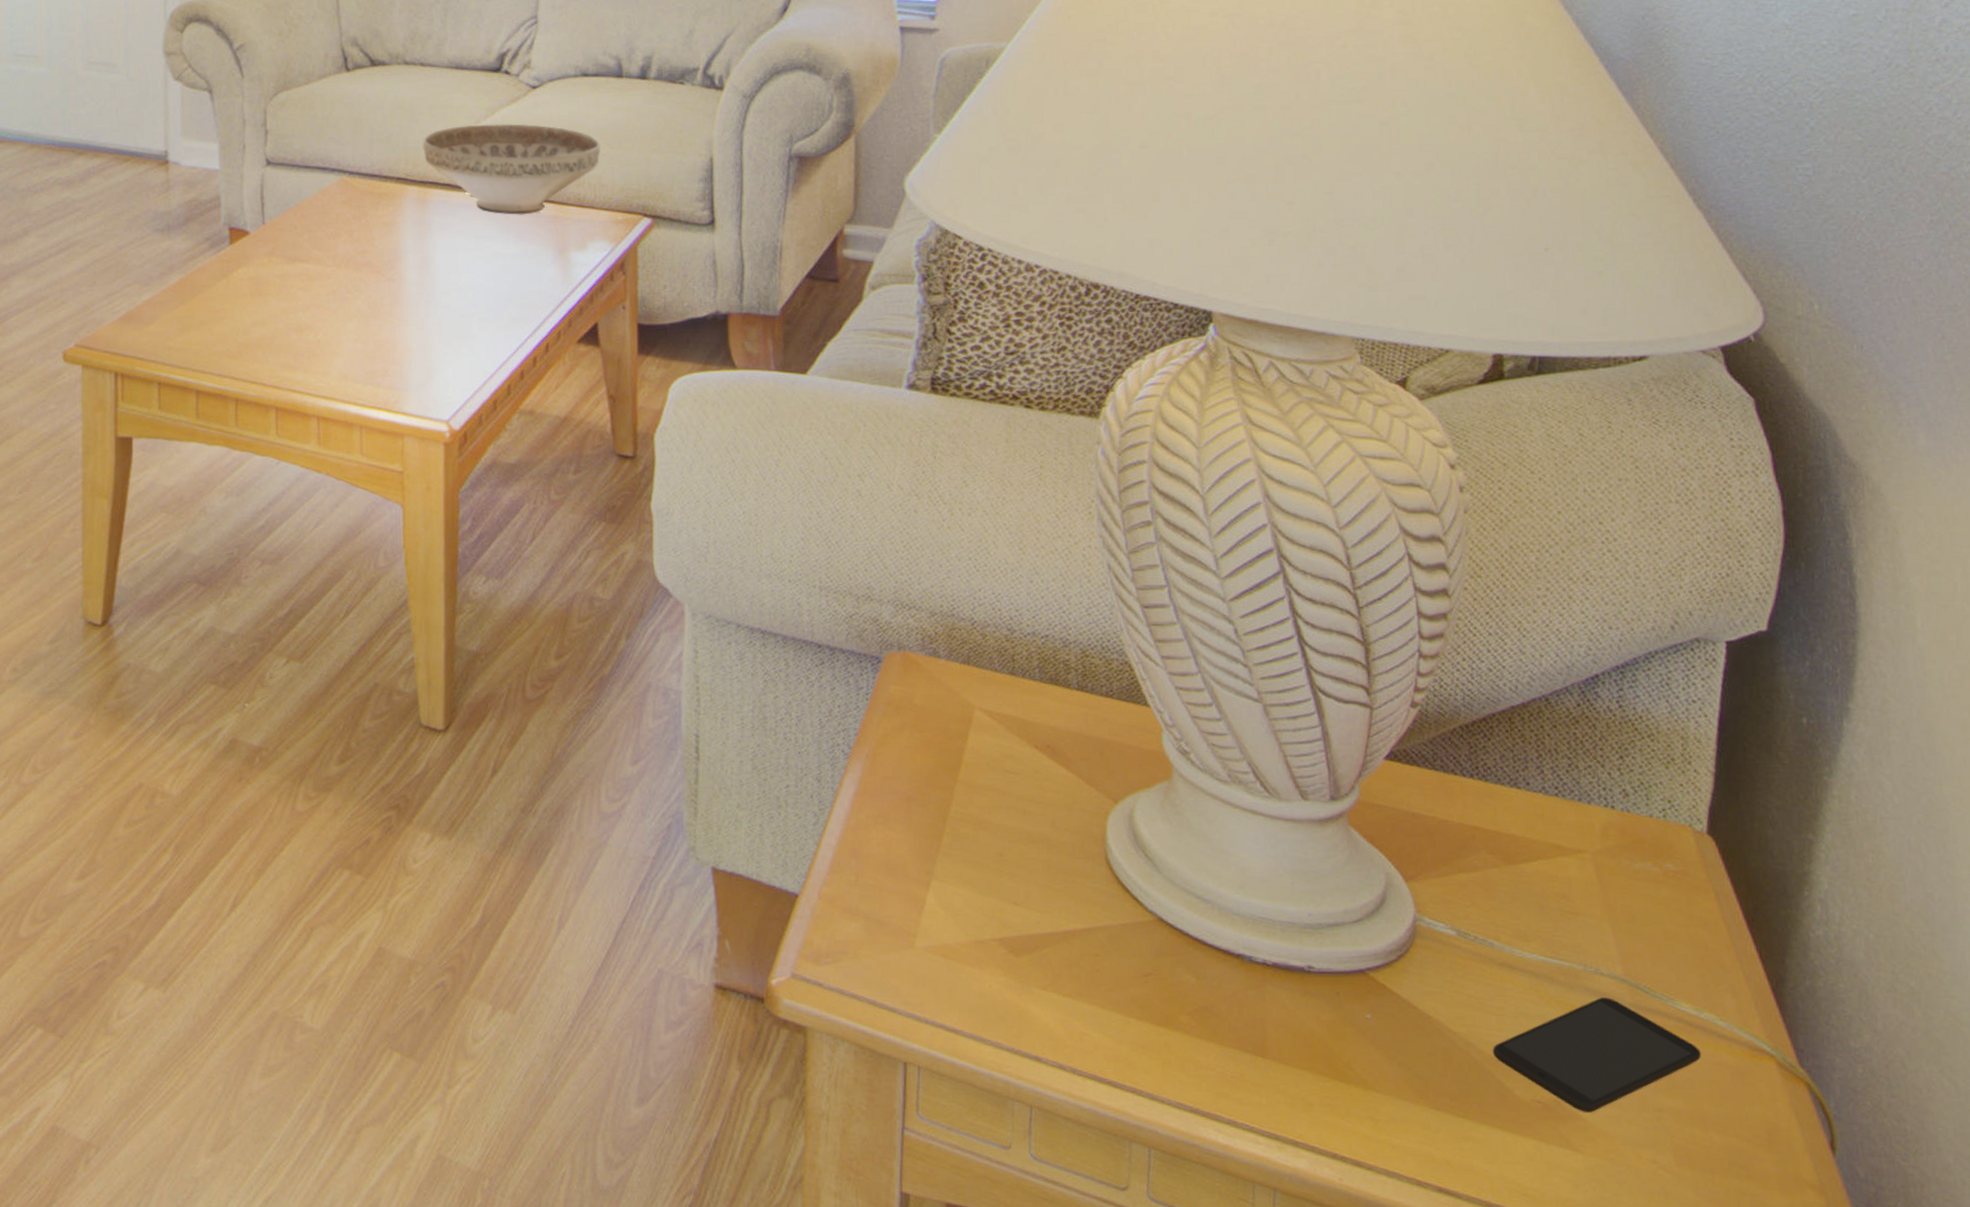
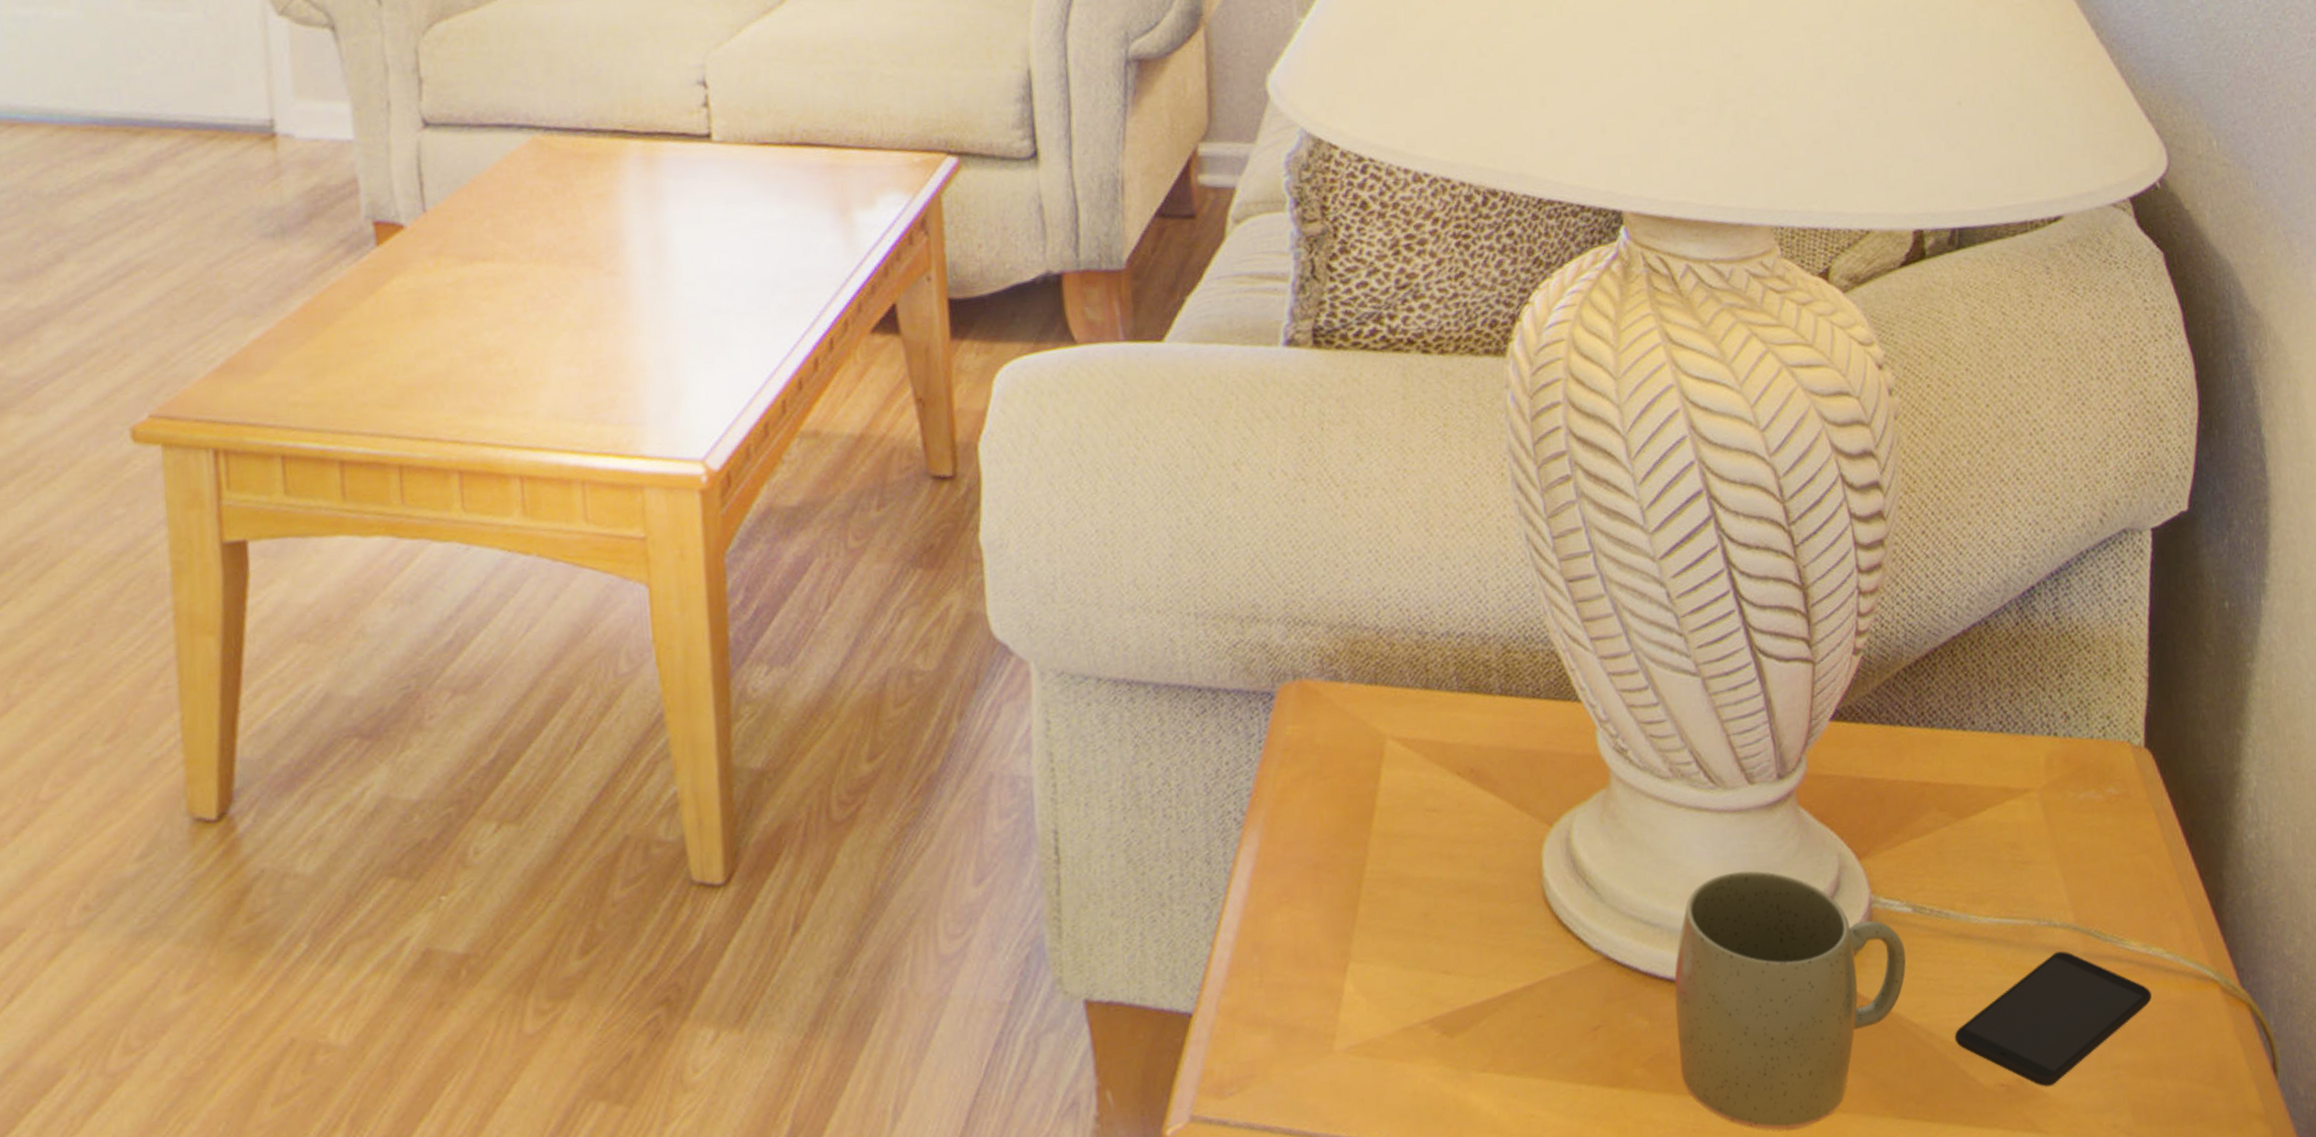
decorative bowl: present [422,124,602,215] -> none [643,42,888,169]
mug: none [1221,870,1448,1097] -> present [1674,870,1907,1131]

